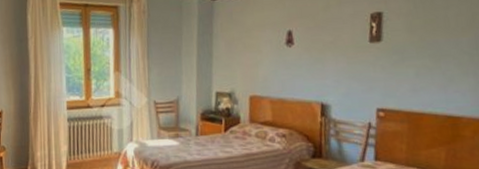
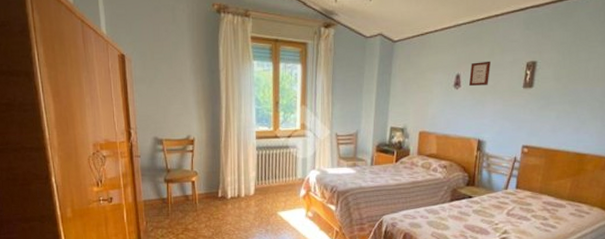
picture frame: none [303,14,328,44] -> present [469,61,491,87]

